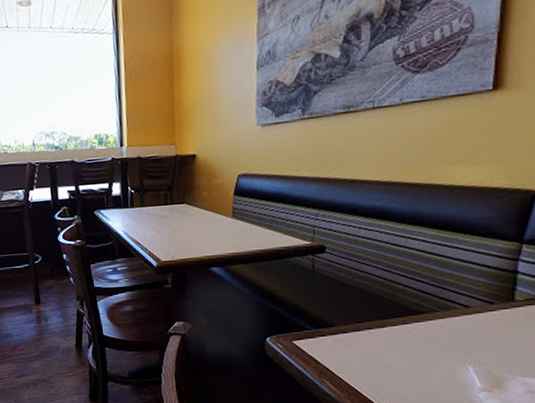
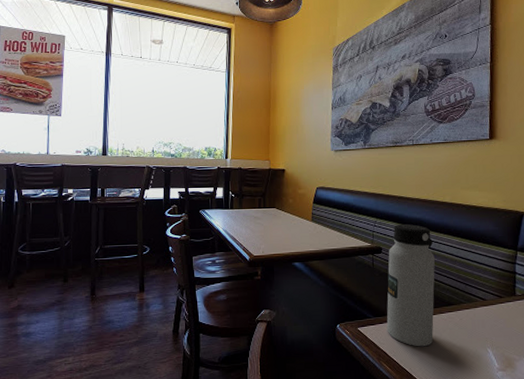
water bottle: none [330,214,399,363] -> present [386,223,435,347]

